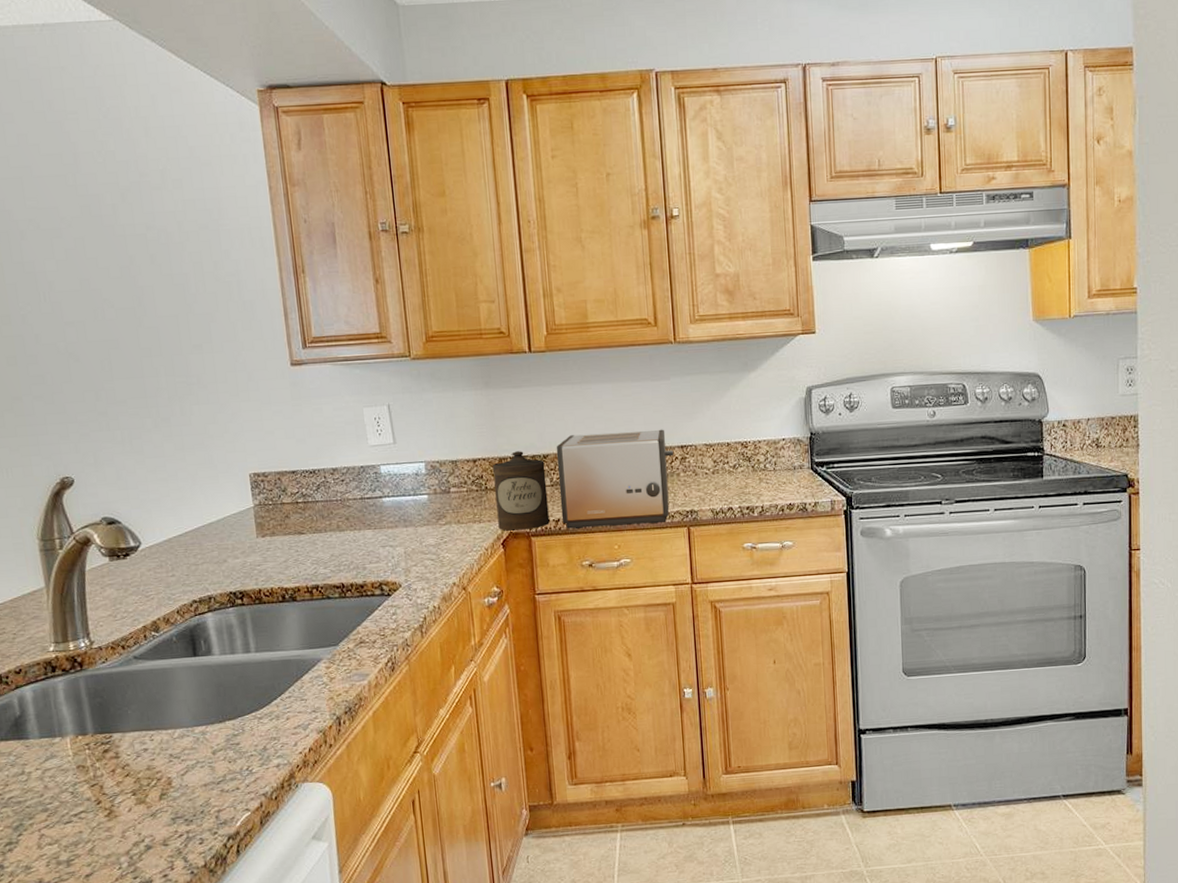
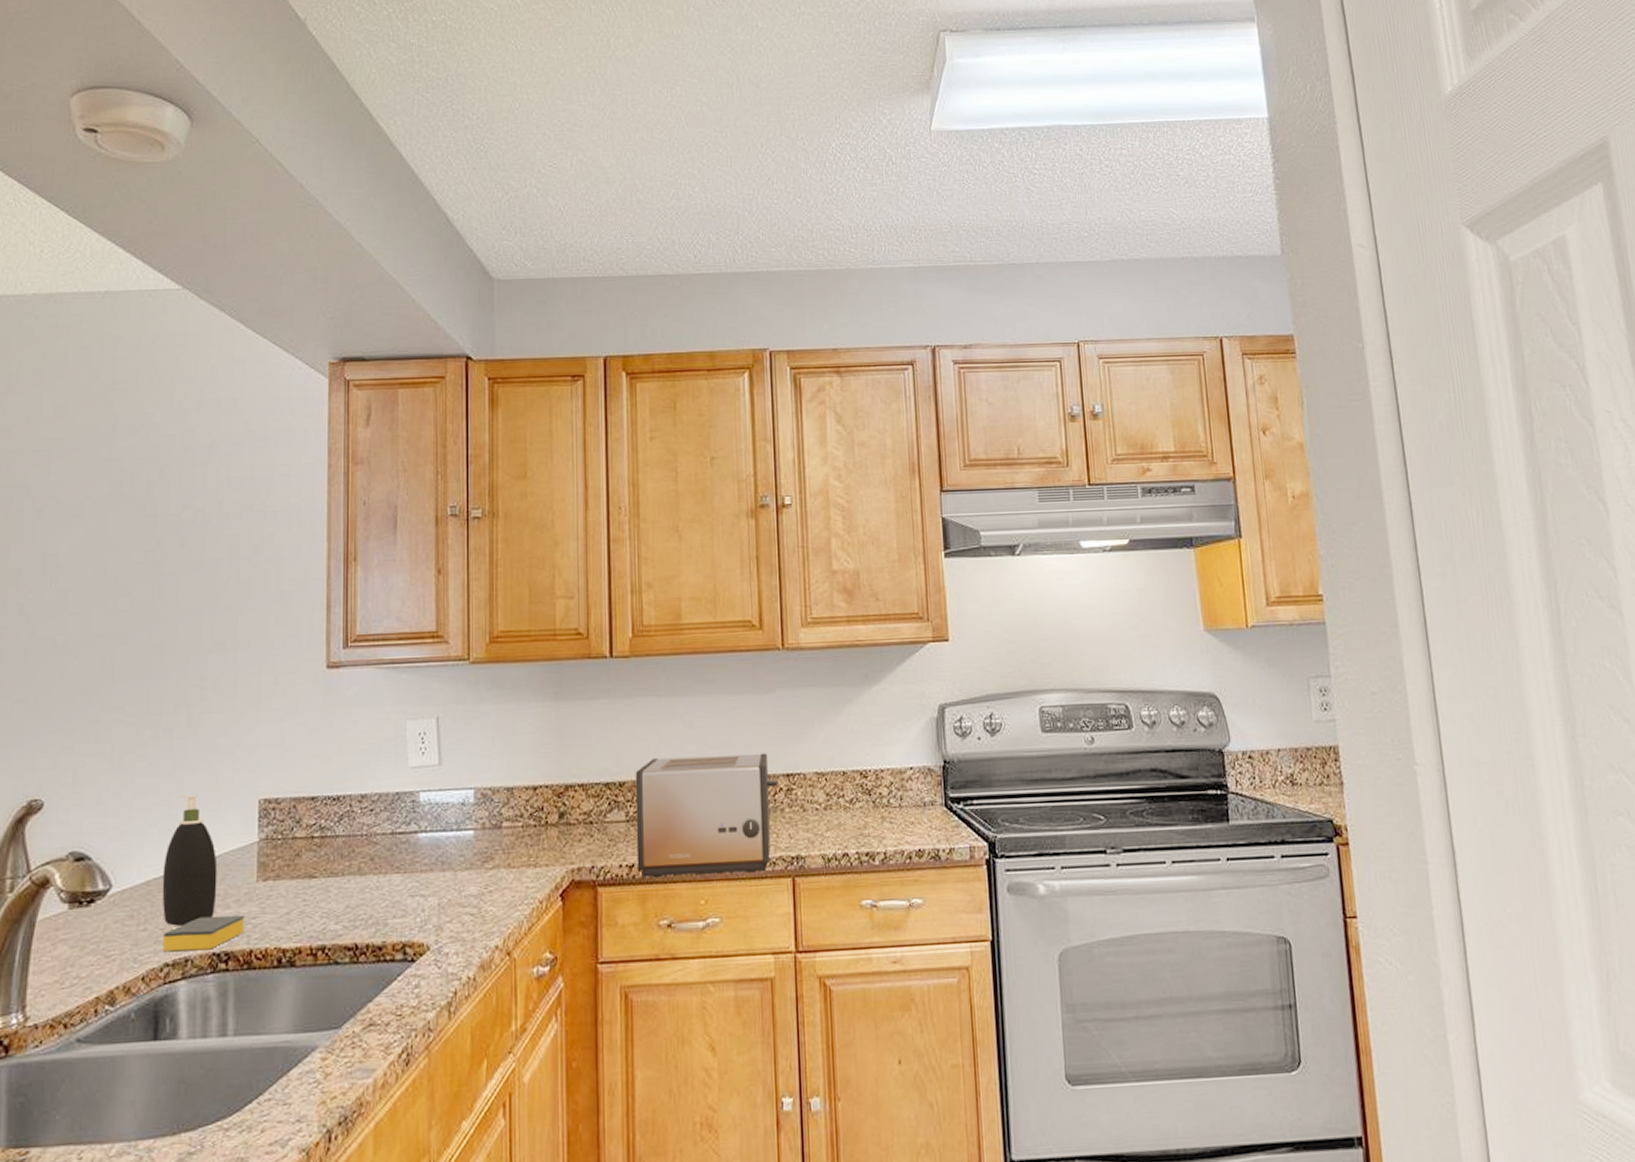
soap dispenser: none [179,470,227,573] -> present [162,794,218,926]
sponge: none [188,563,252,592] -> present [163,915,245,952]
canister: present [492,451,550,531] -> none [555,777,622,879]

